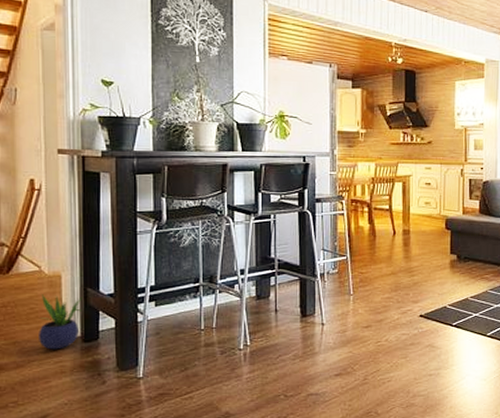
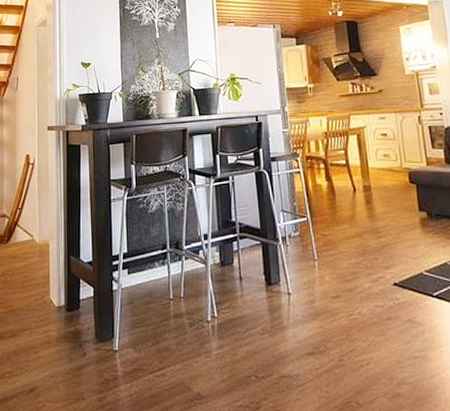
potted plant: present [39,294,83,350] -> none [30,262,66,319]

